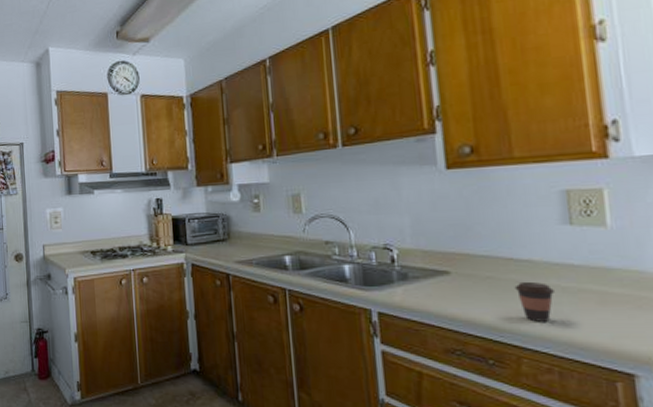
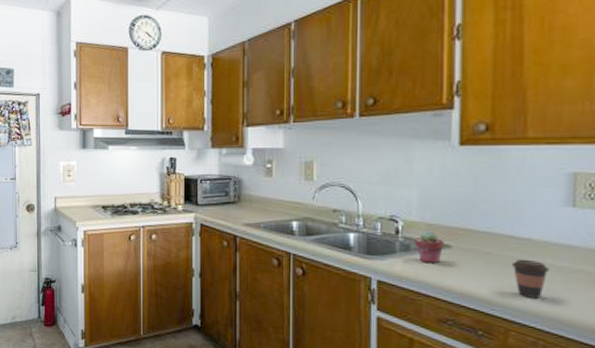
potted succulent: none [411,257,444,292] -> present [414,230,445,264]

